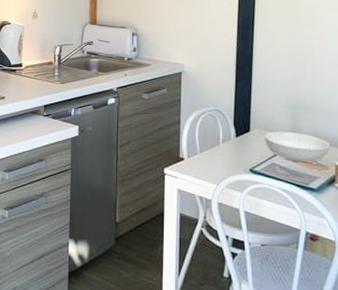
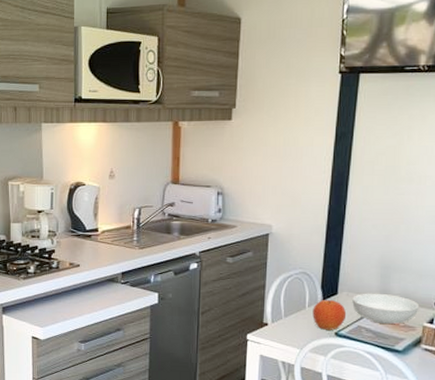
fruit: none [227,137,260,167] -> present [312,300,347,330]

